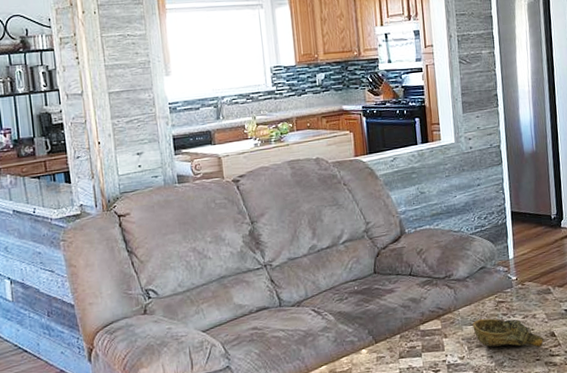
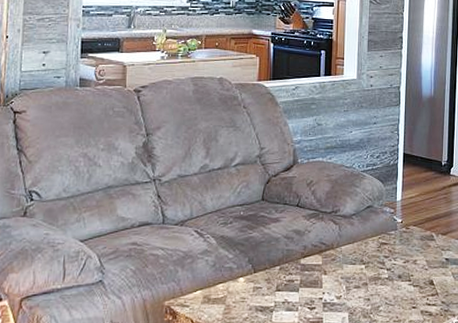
decorative bowl: present [473,318,544,347] -> none [353,258,422,295]

